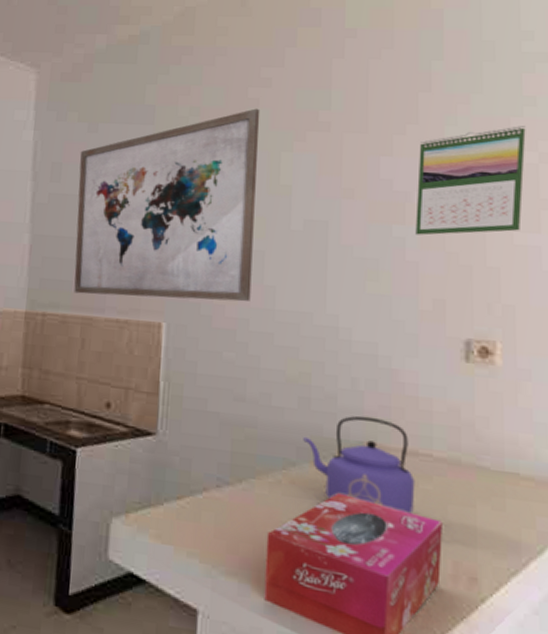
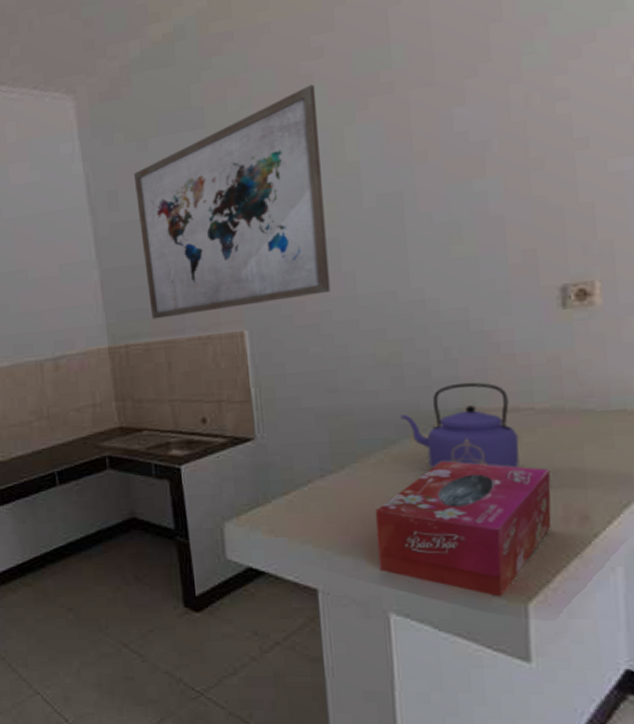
calendar: present [415,126,526,236] -> none [494,35,616,186]

